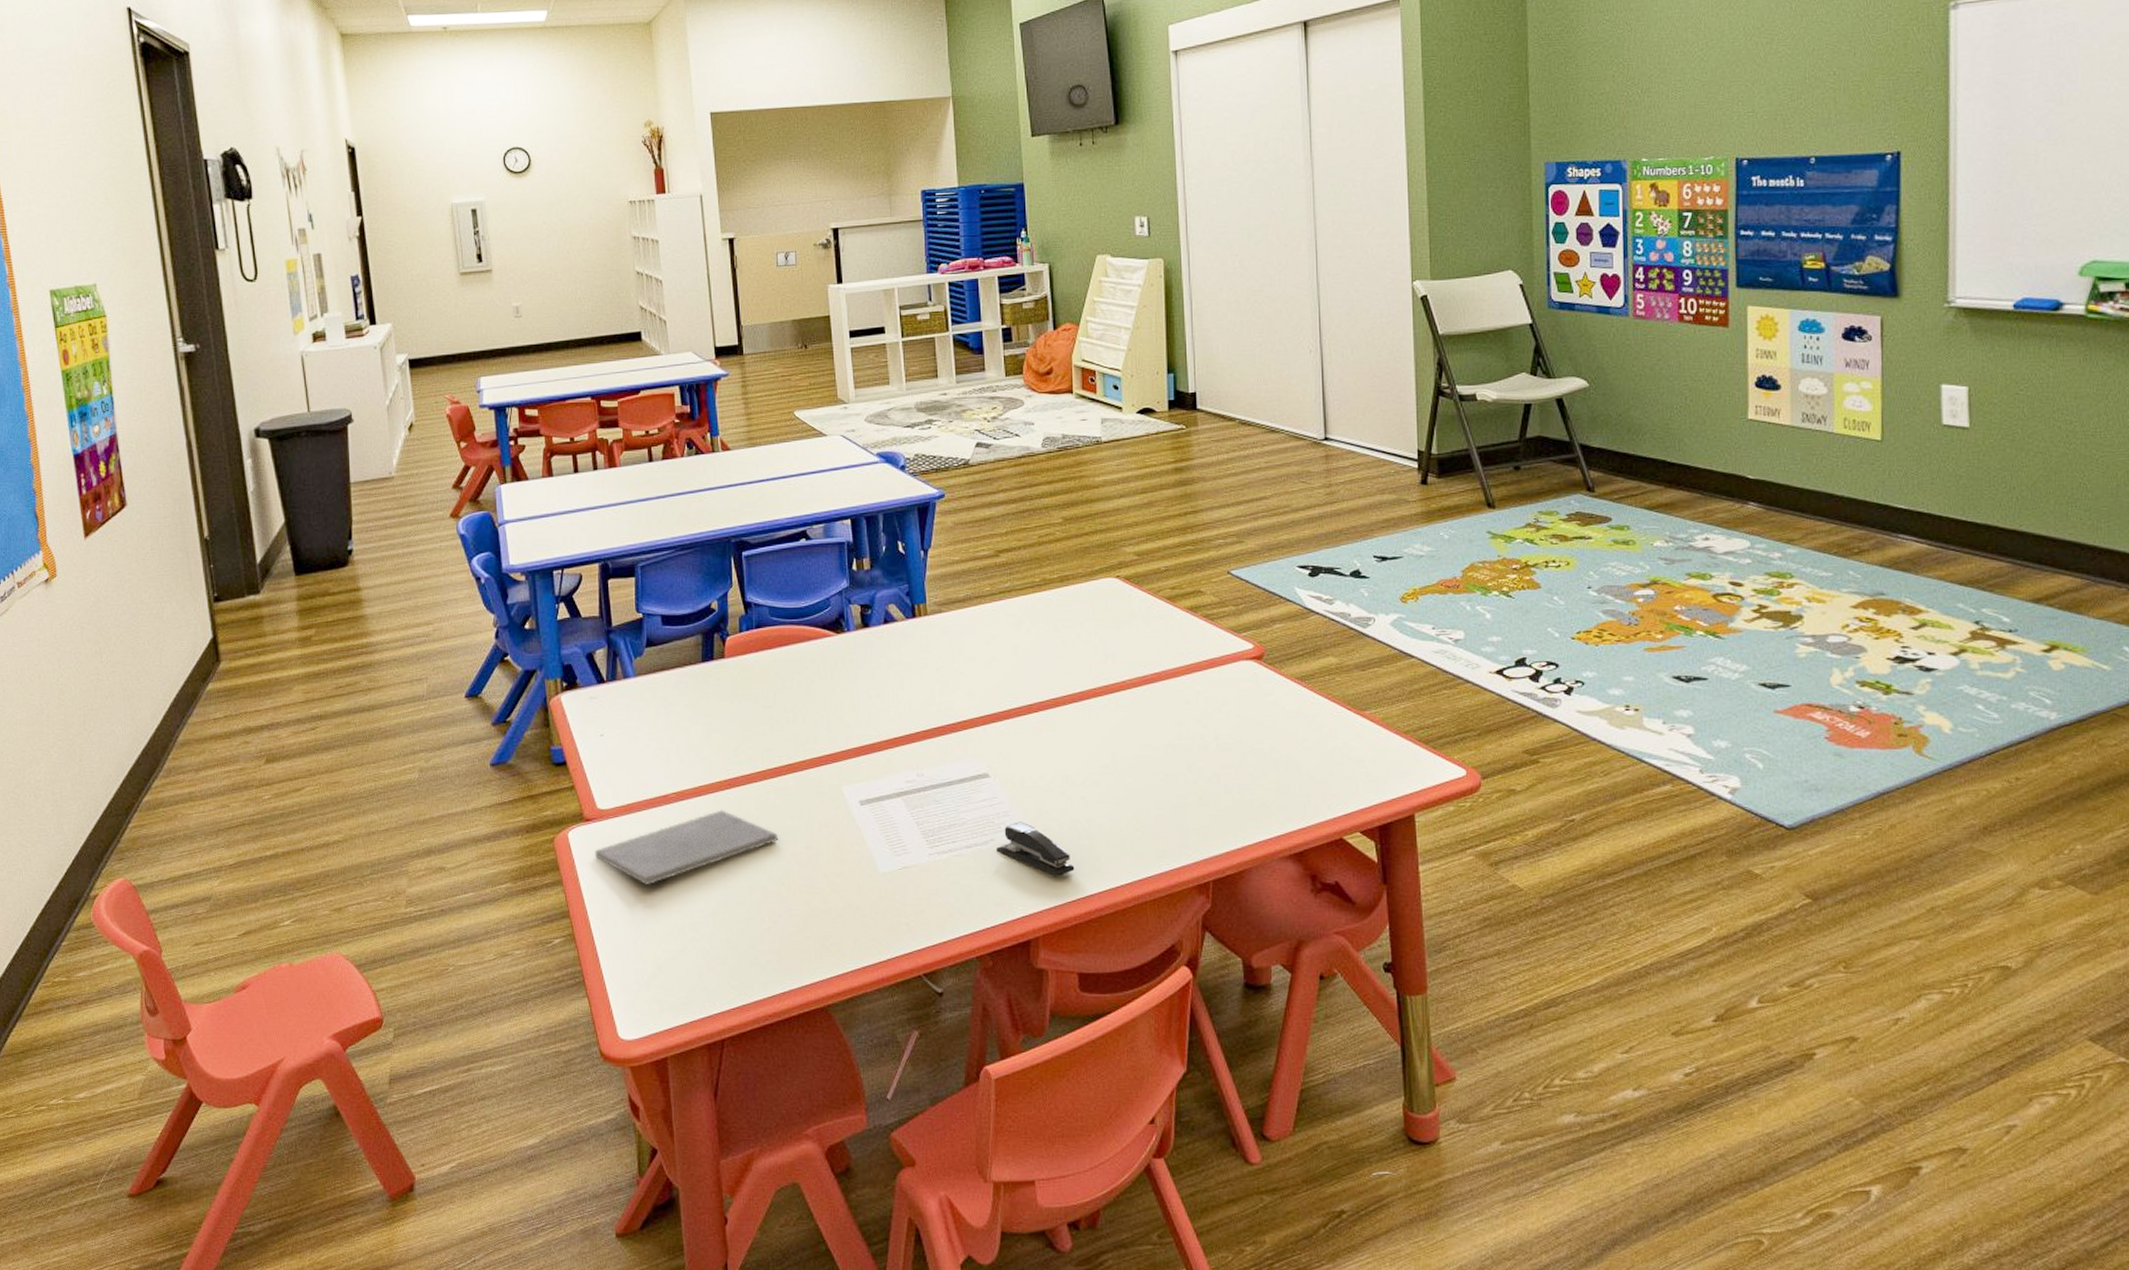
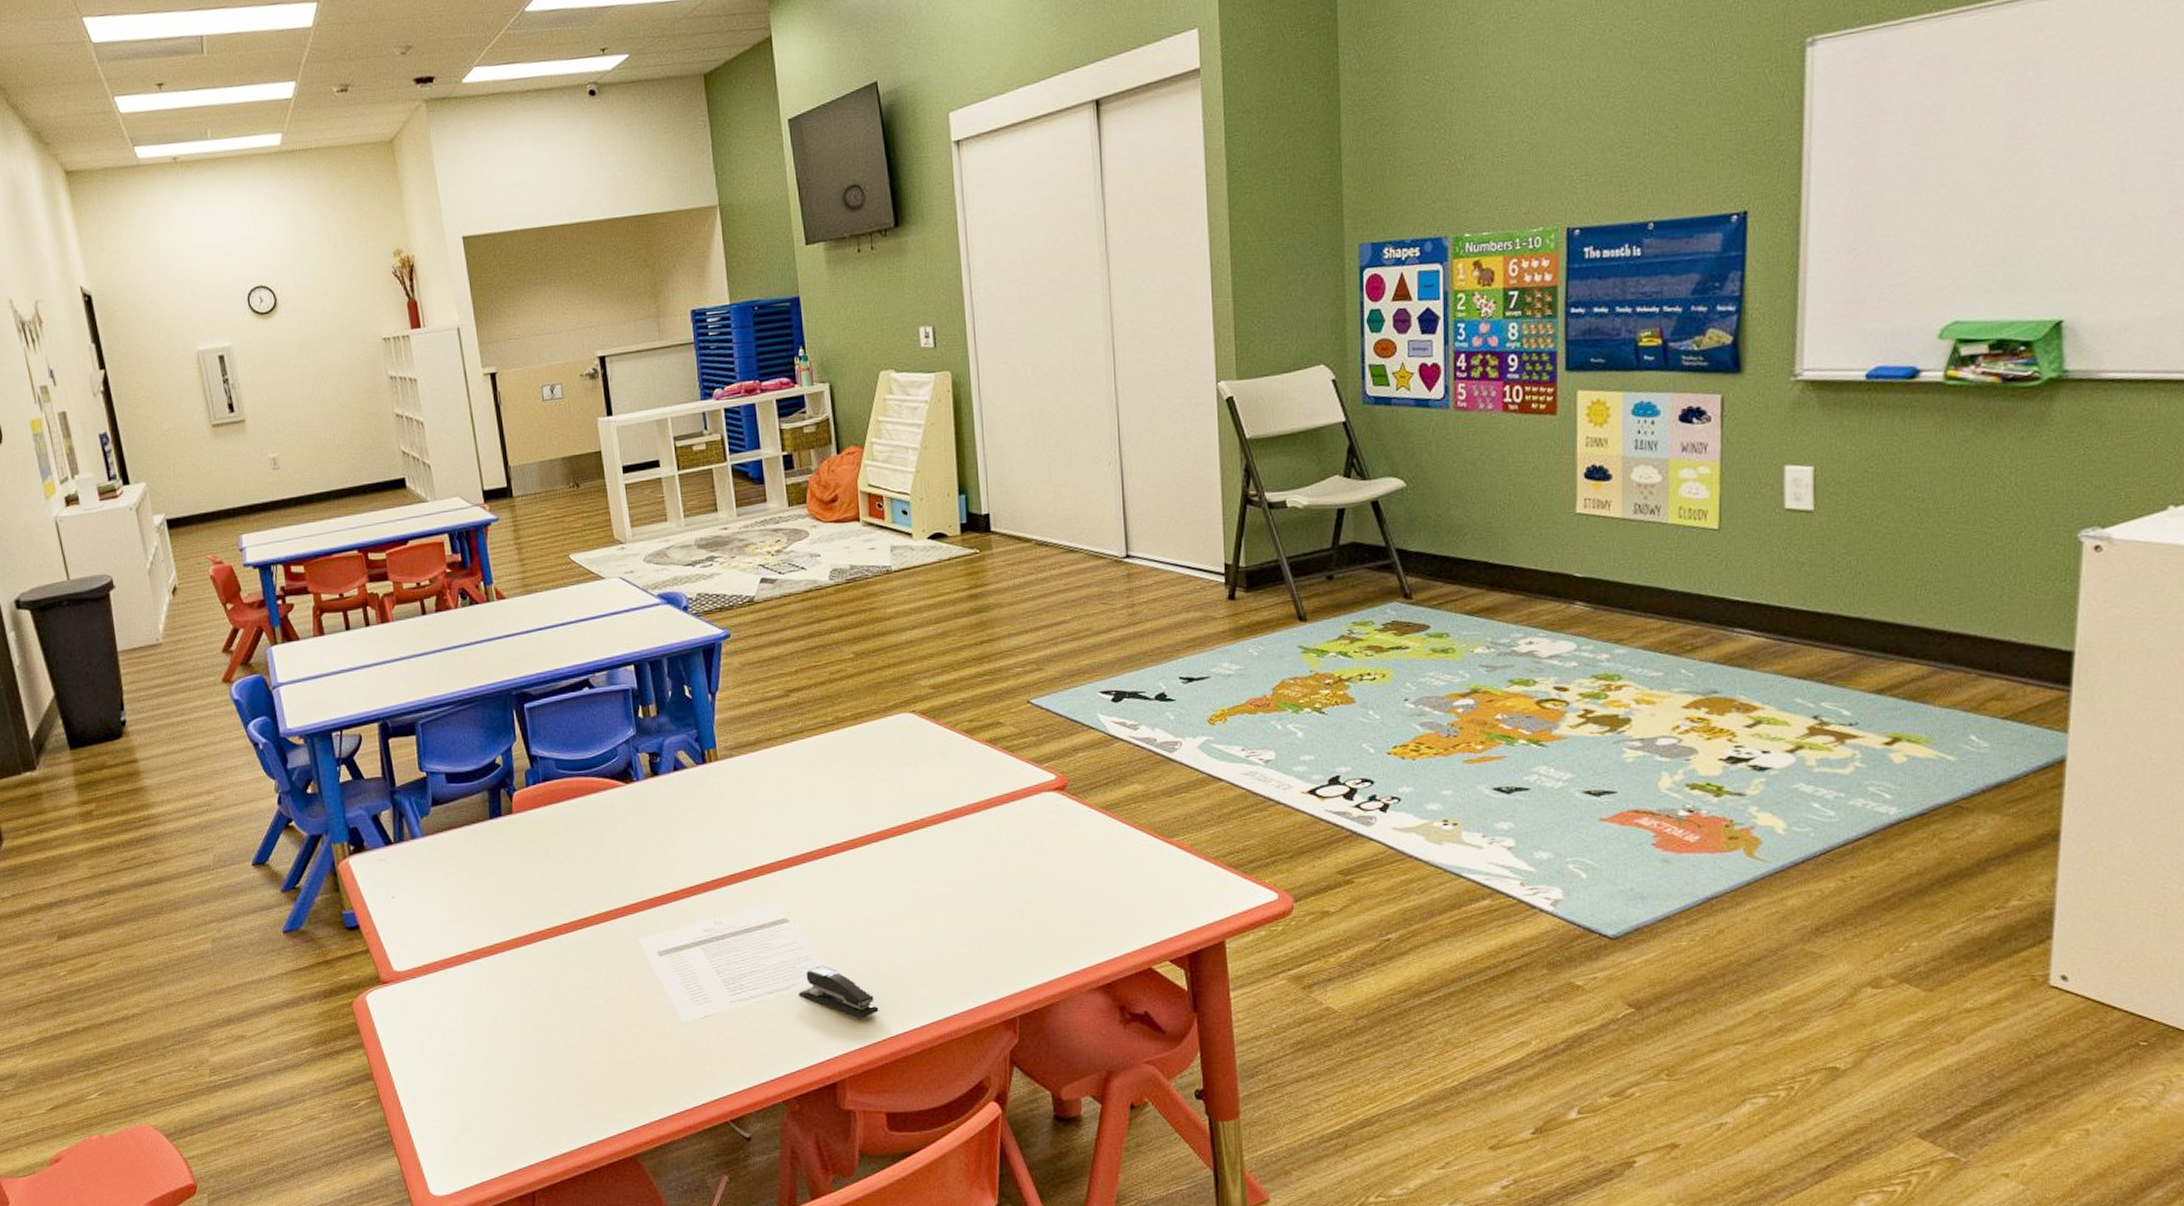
notepad: present [595,810,779,885] -> none [394,966,579,1044]

